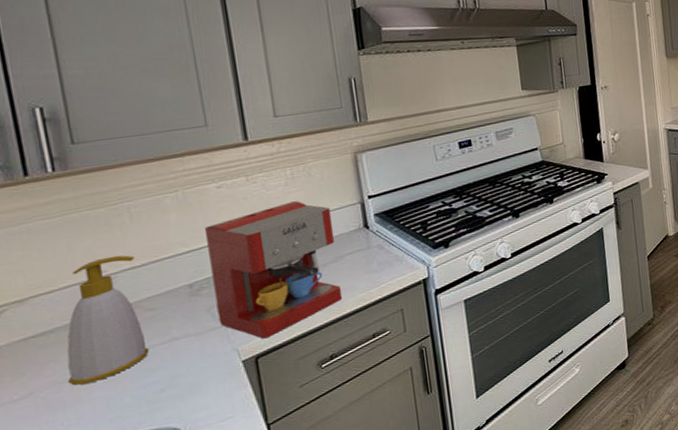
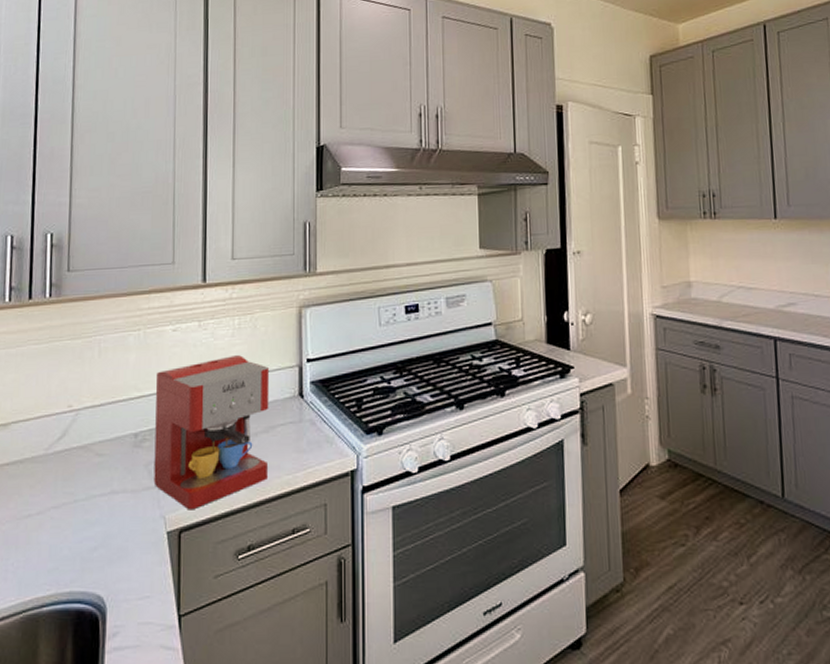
soap bottle: present [66,255,150,386] -> none [24,391,97,525]

